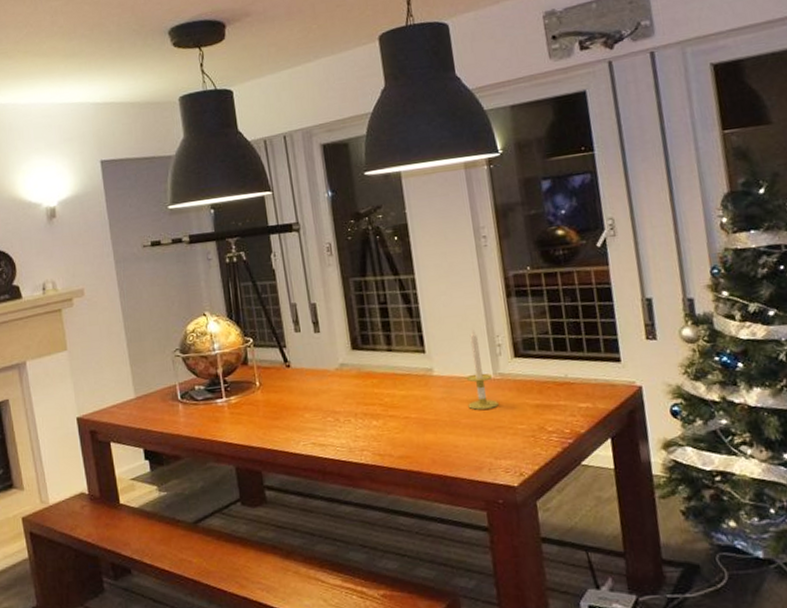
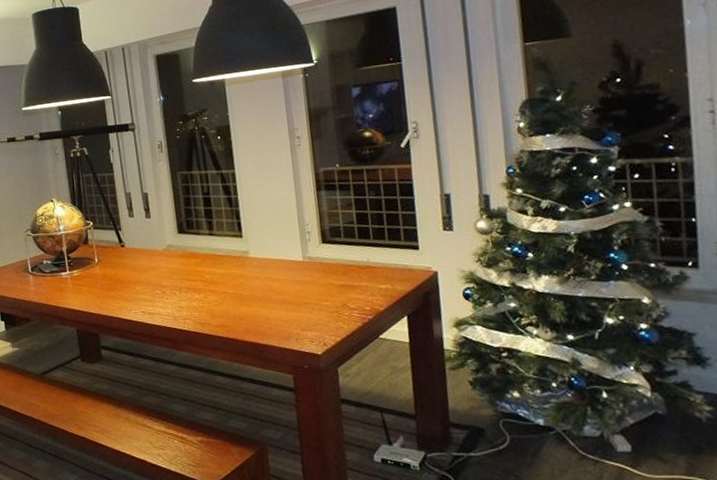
candle: present [466,328,499,411] -> none [278,217,307,288]

